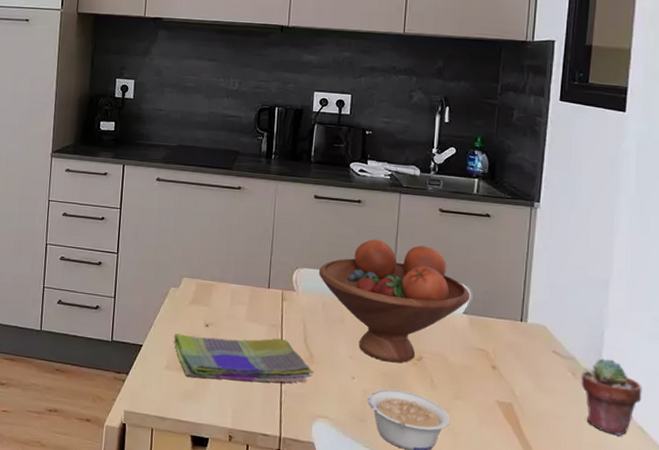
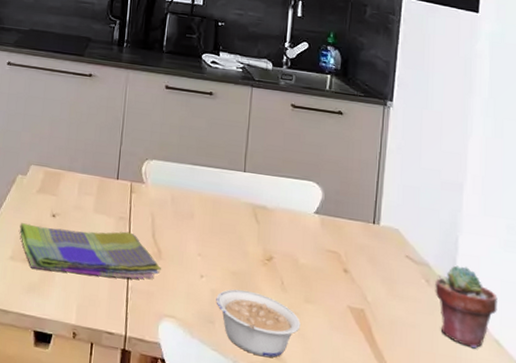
fruit bowl: present [319,239,470,363] -> none [169,132,322,263]

